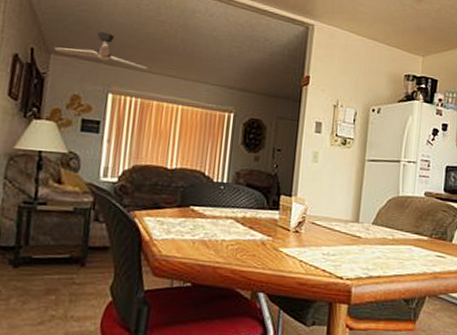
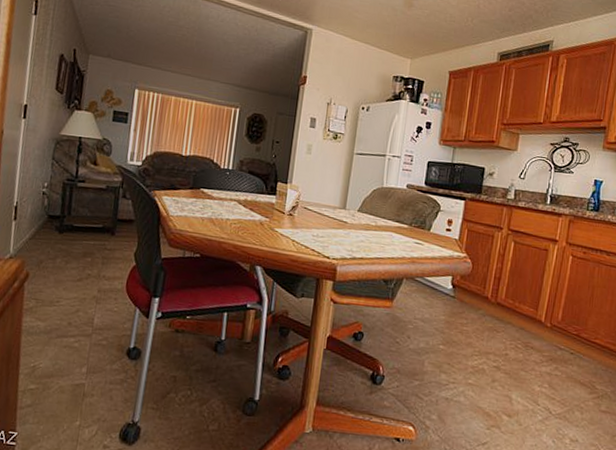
ceiling fan: present [54,31,148,70] -> none [92,35,168,69]

